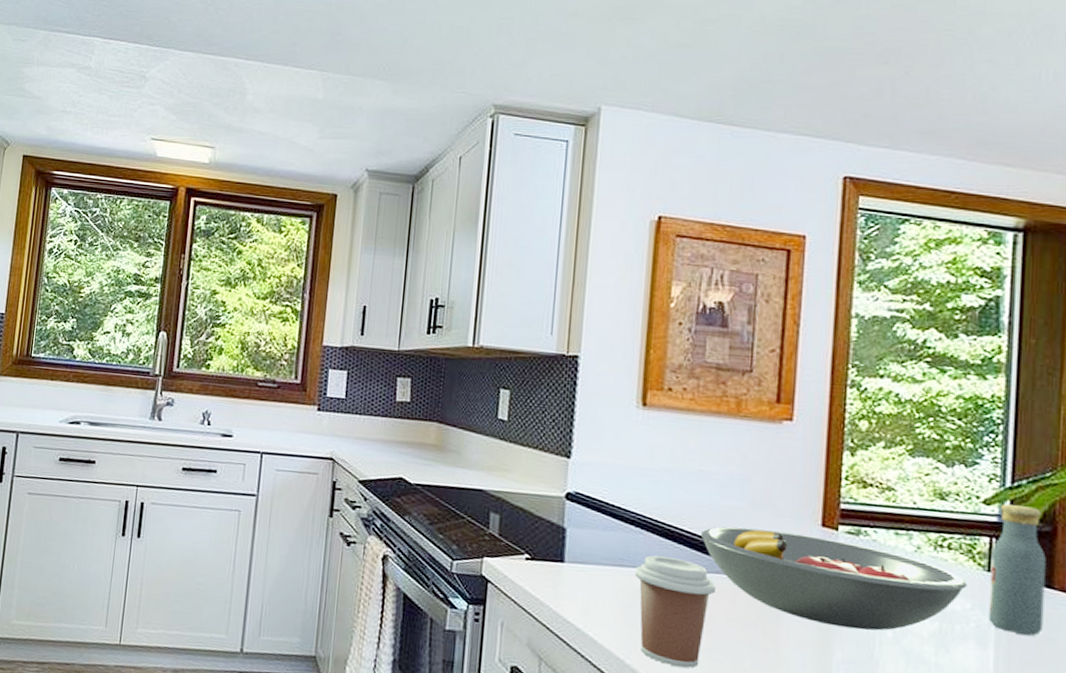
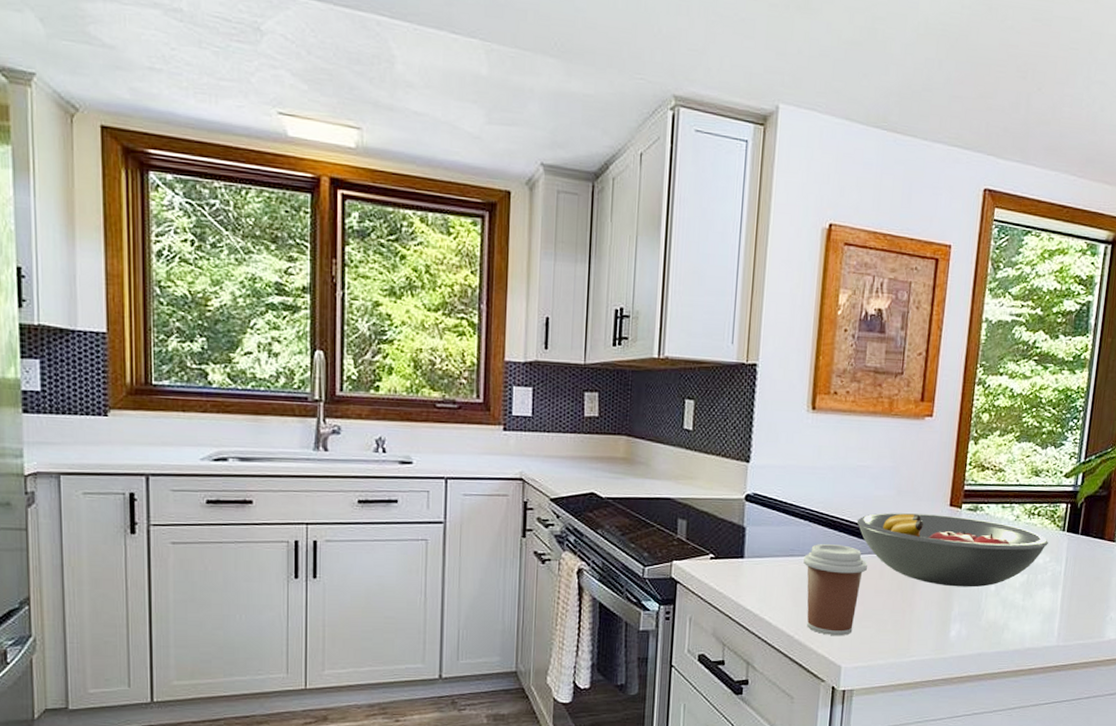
vodka: present [988,504,1046,636] -> none [1060,476,1102,577]

